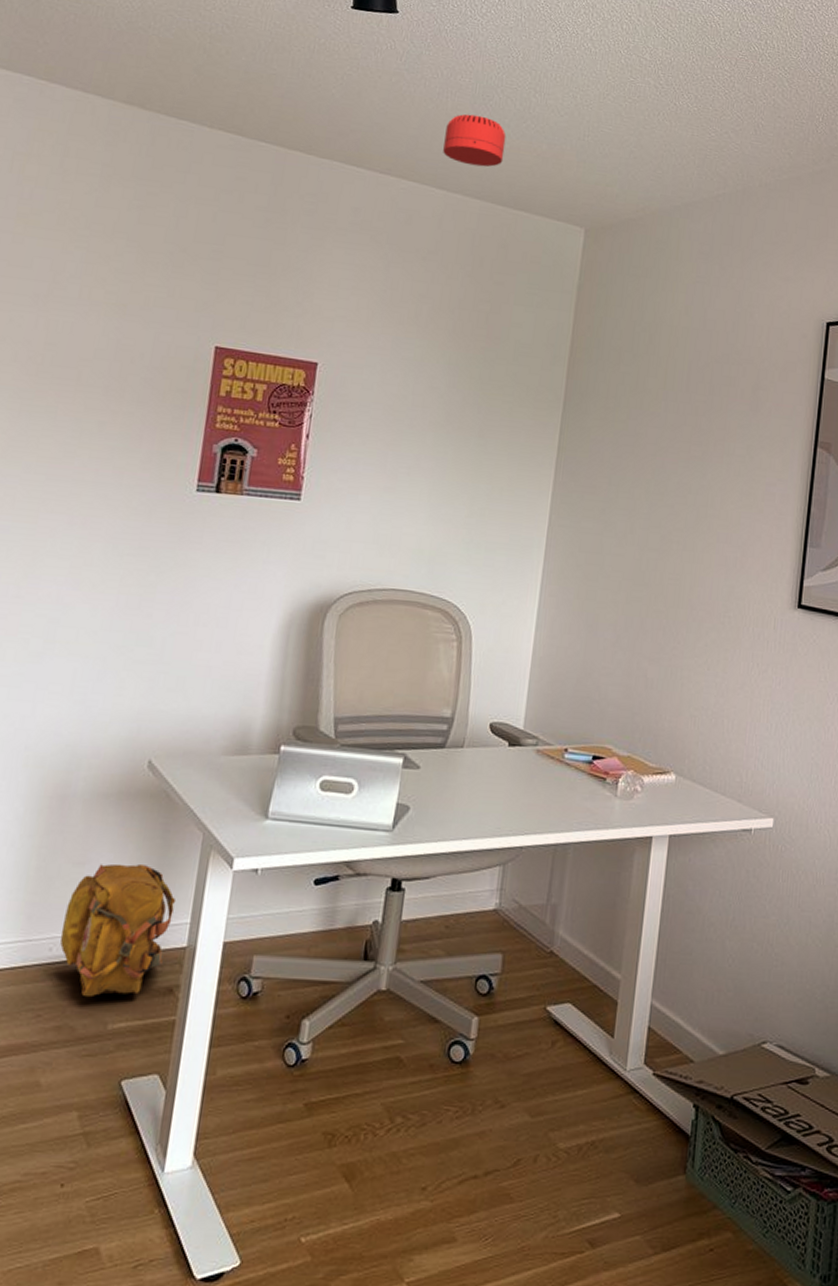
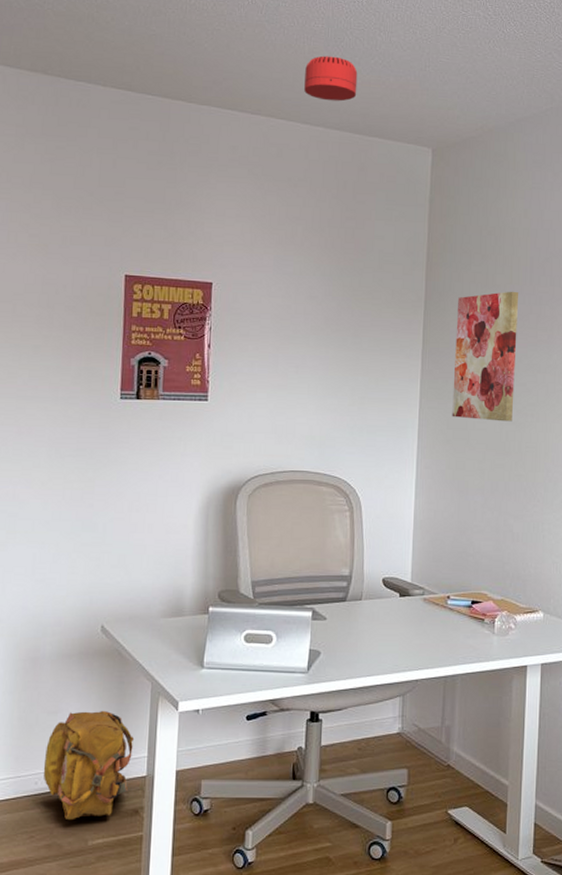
wall art: none [585,397,673,548] -> present [452,291,519,422]

